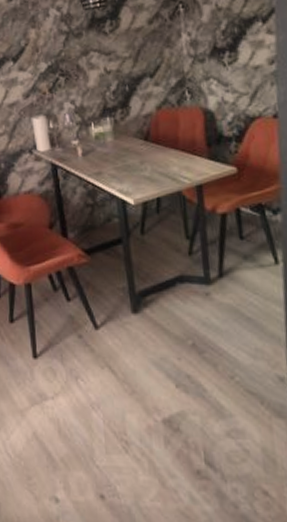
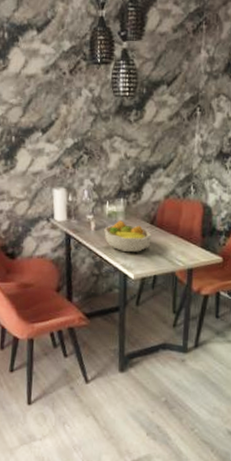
fruit bowl: none [93,141,148,176] -> present [104,220,152,253]

